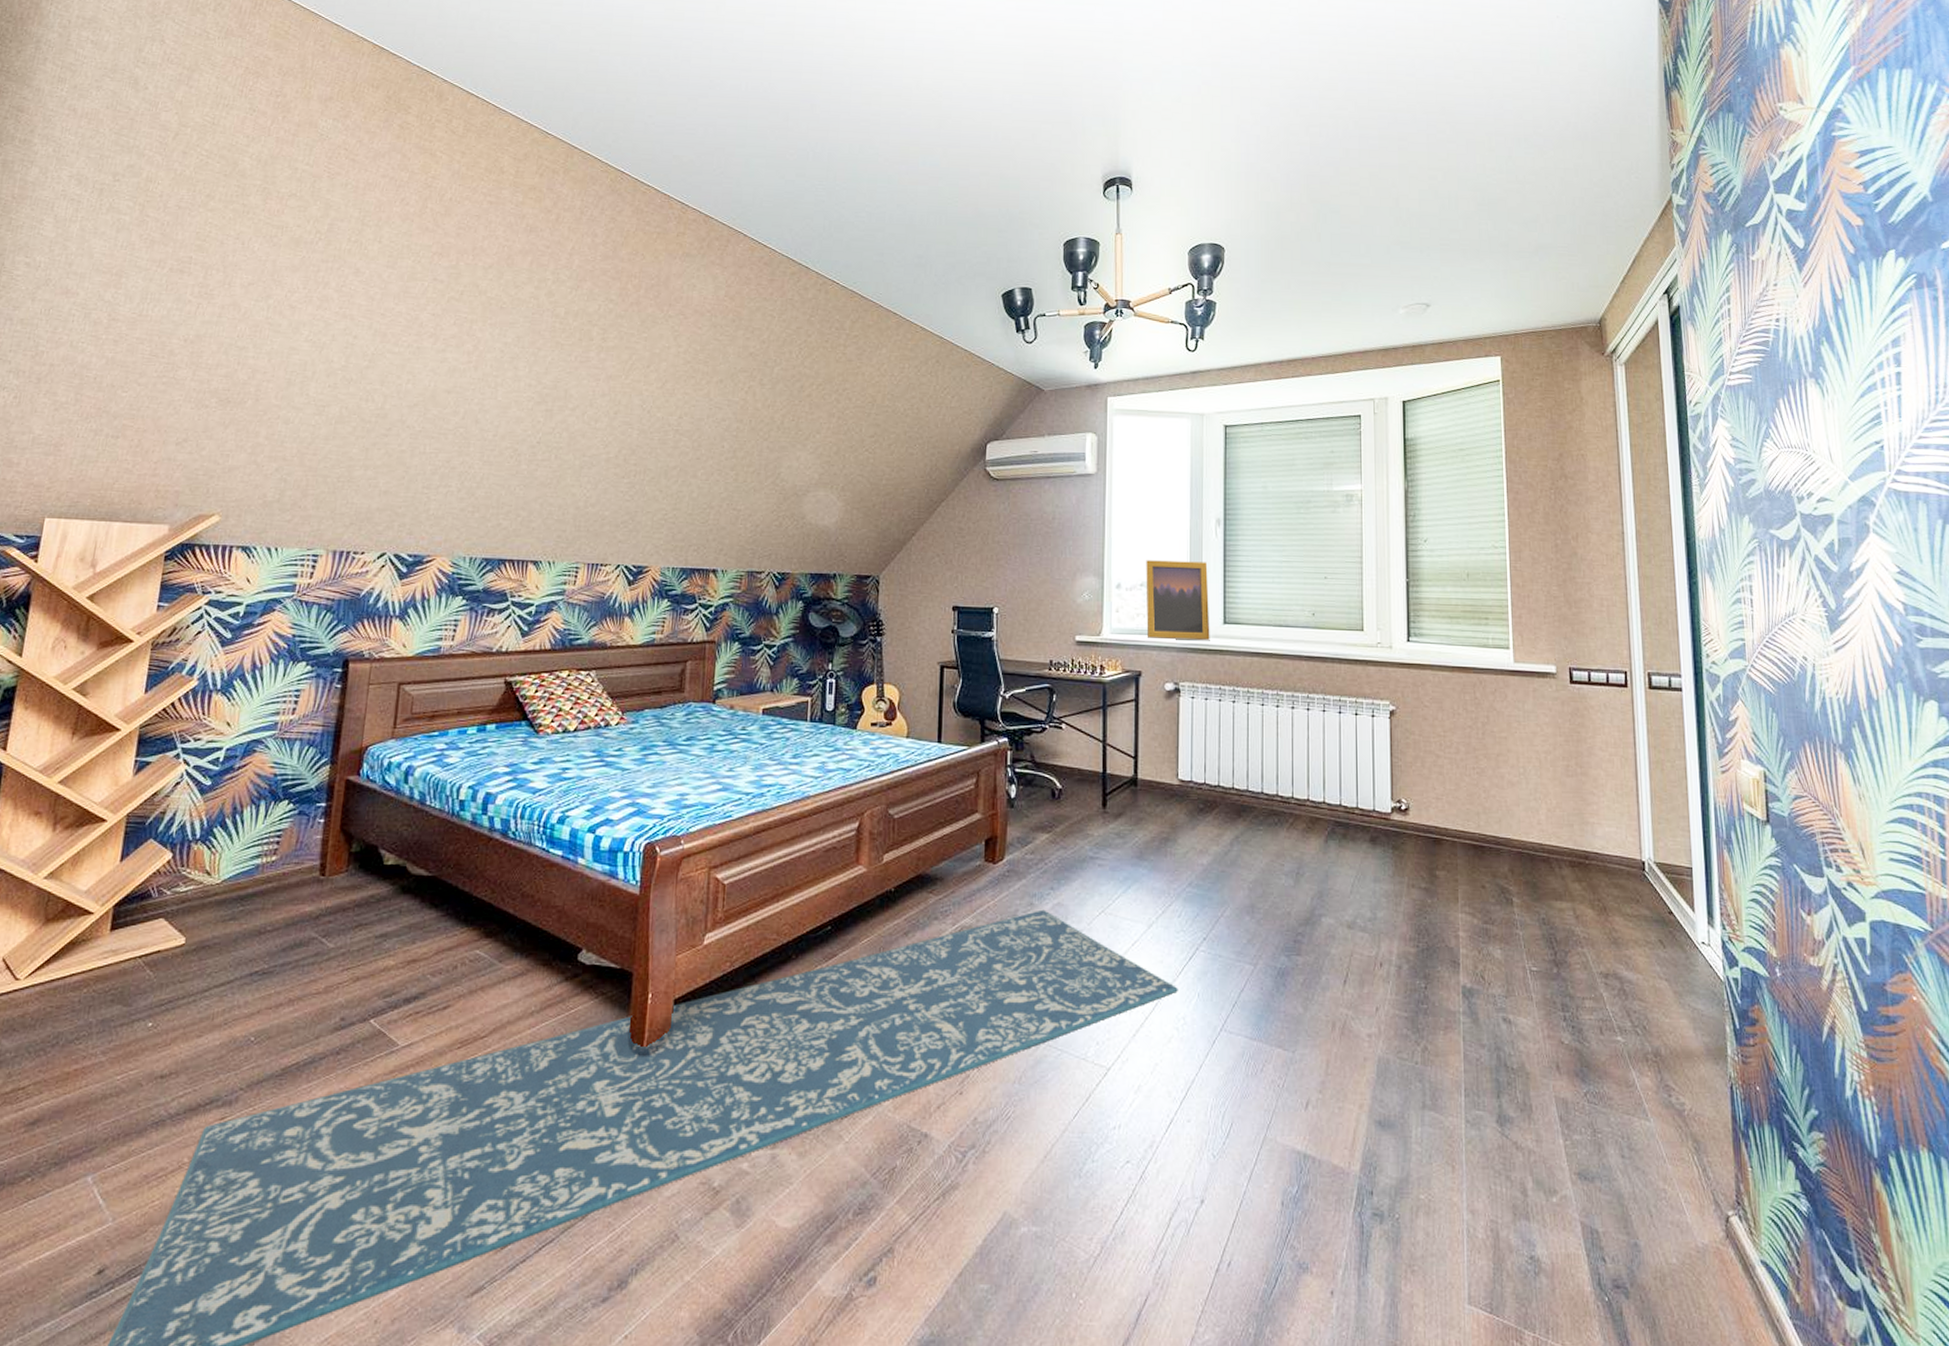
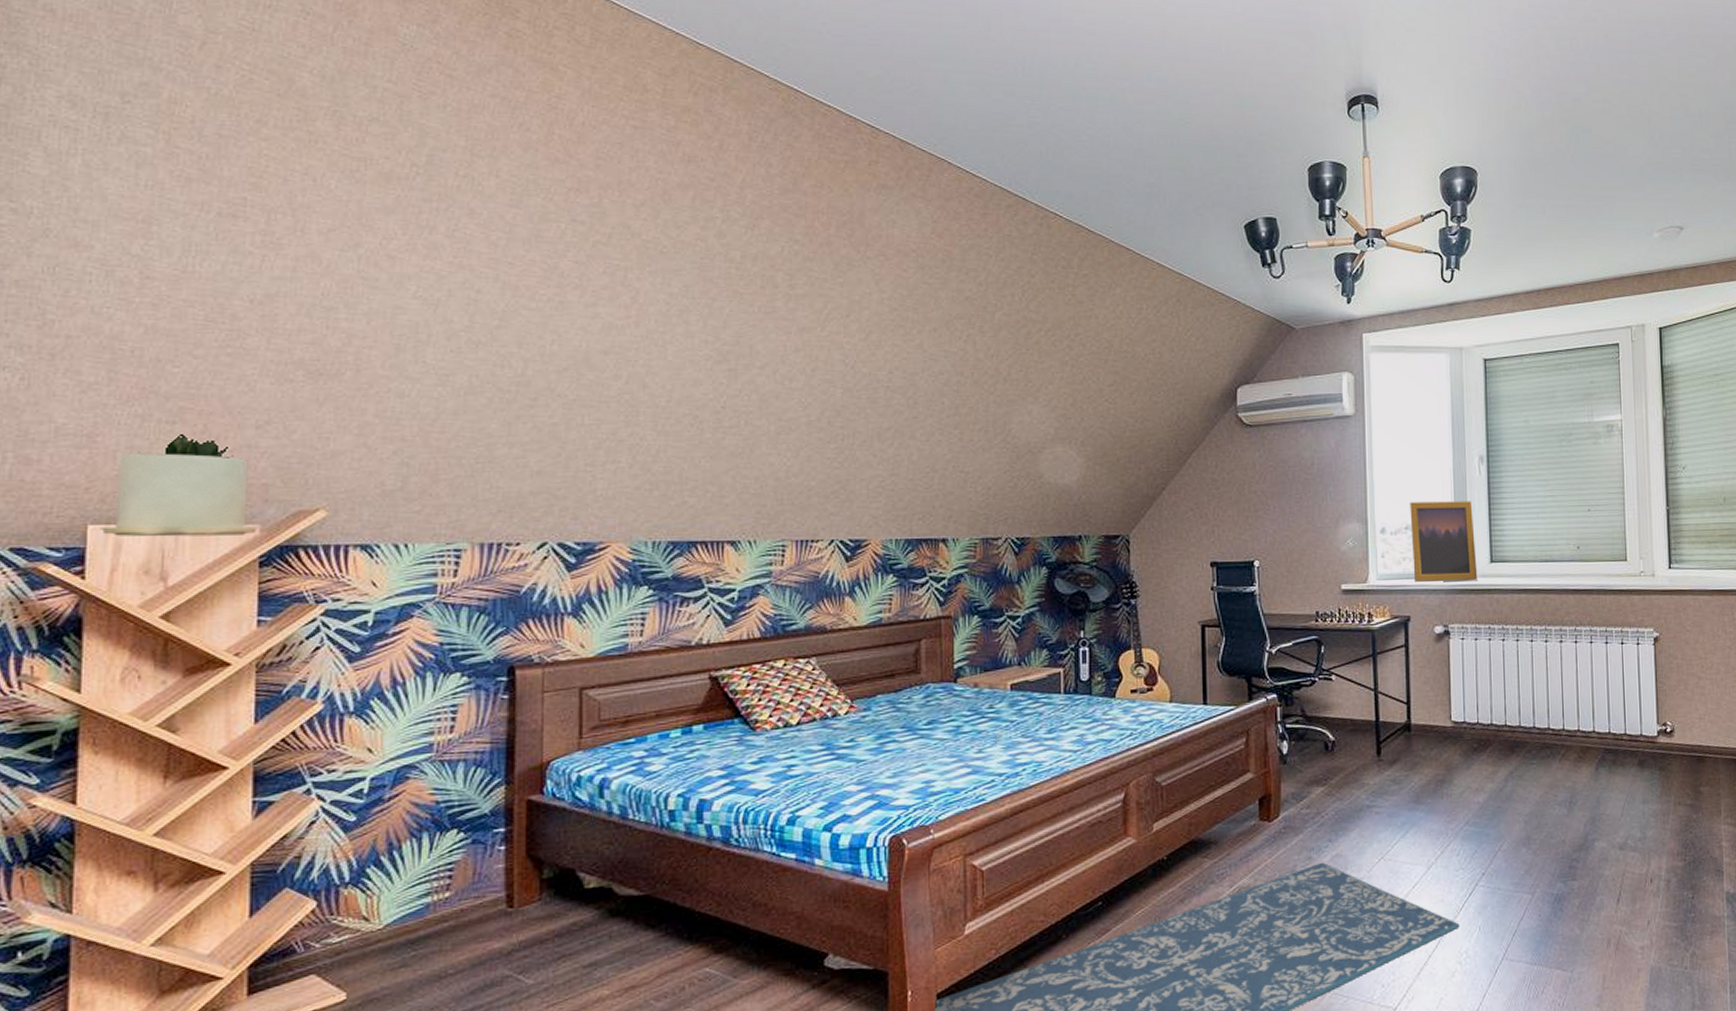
planter: none [53,447,169,533] -> present [99,434,260,537]

